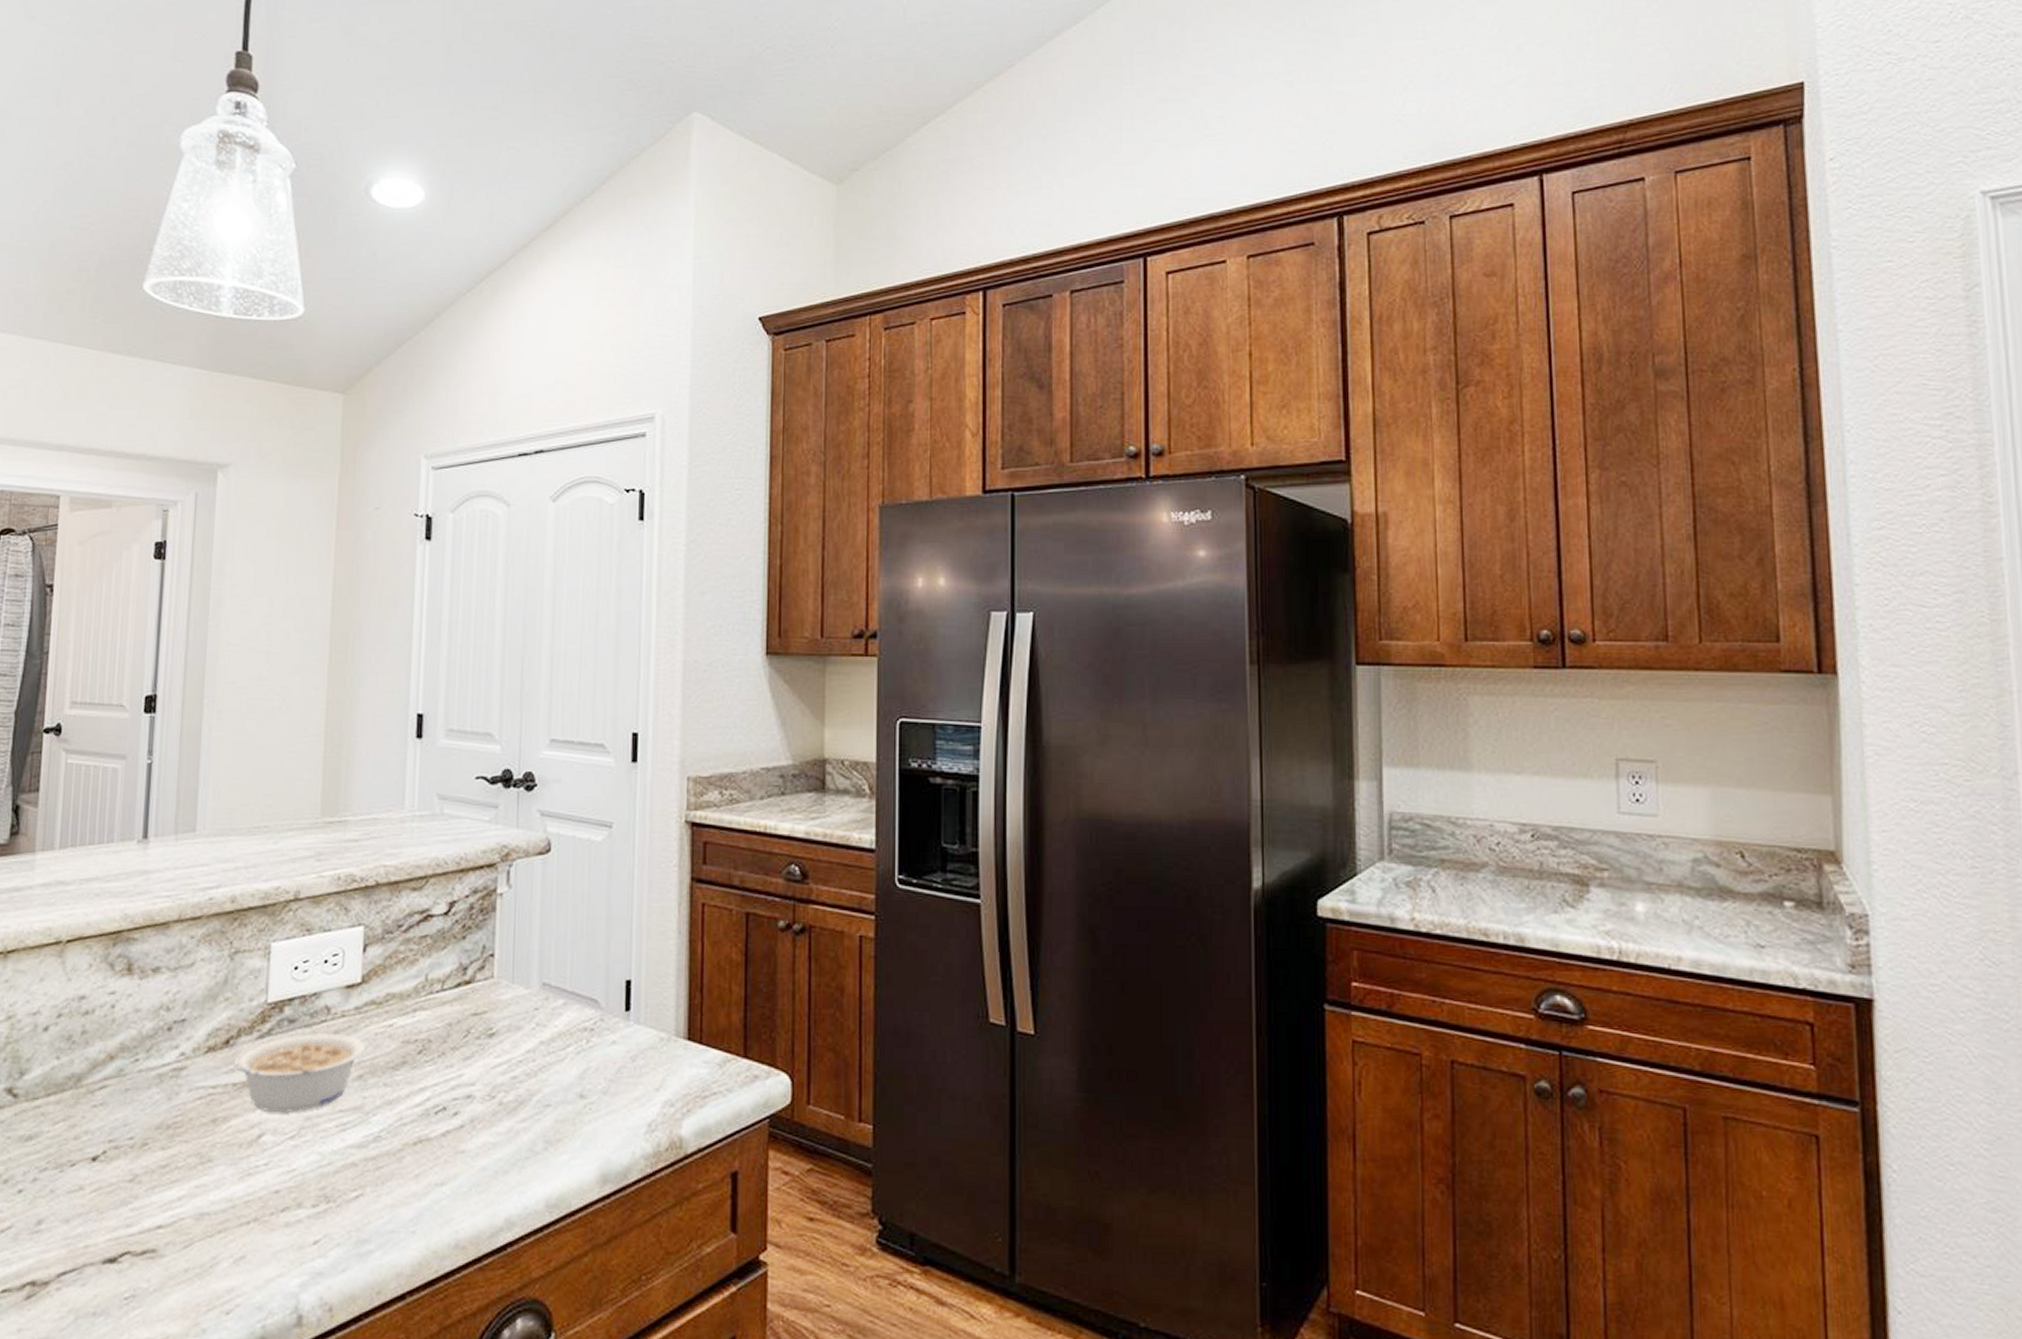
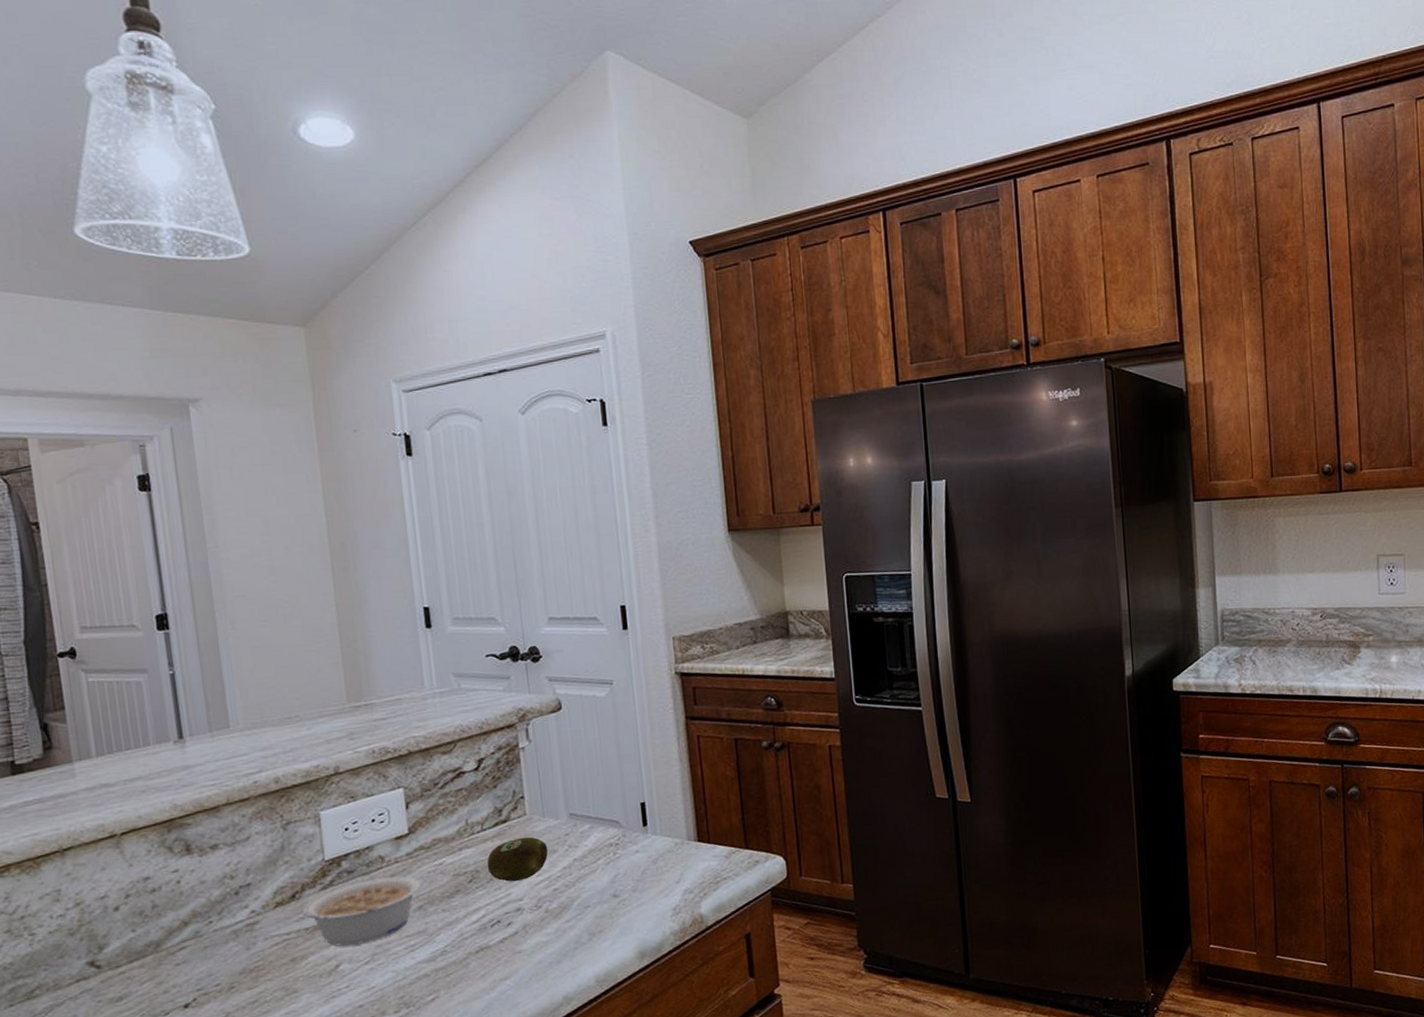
fruit: none [441,1005,513,1060] -> present [487,837,548,882]

